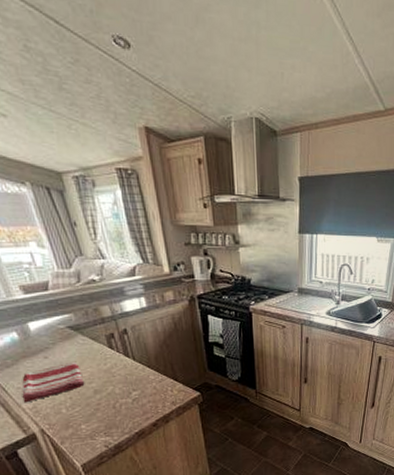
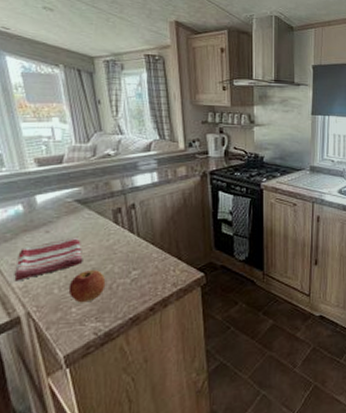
apple: none [75,392,110,421] -> present [68,270,106,303]

